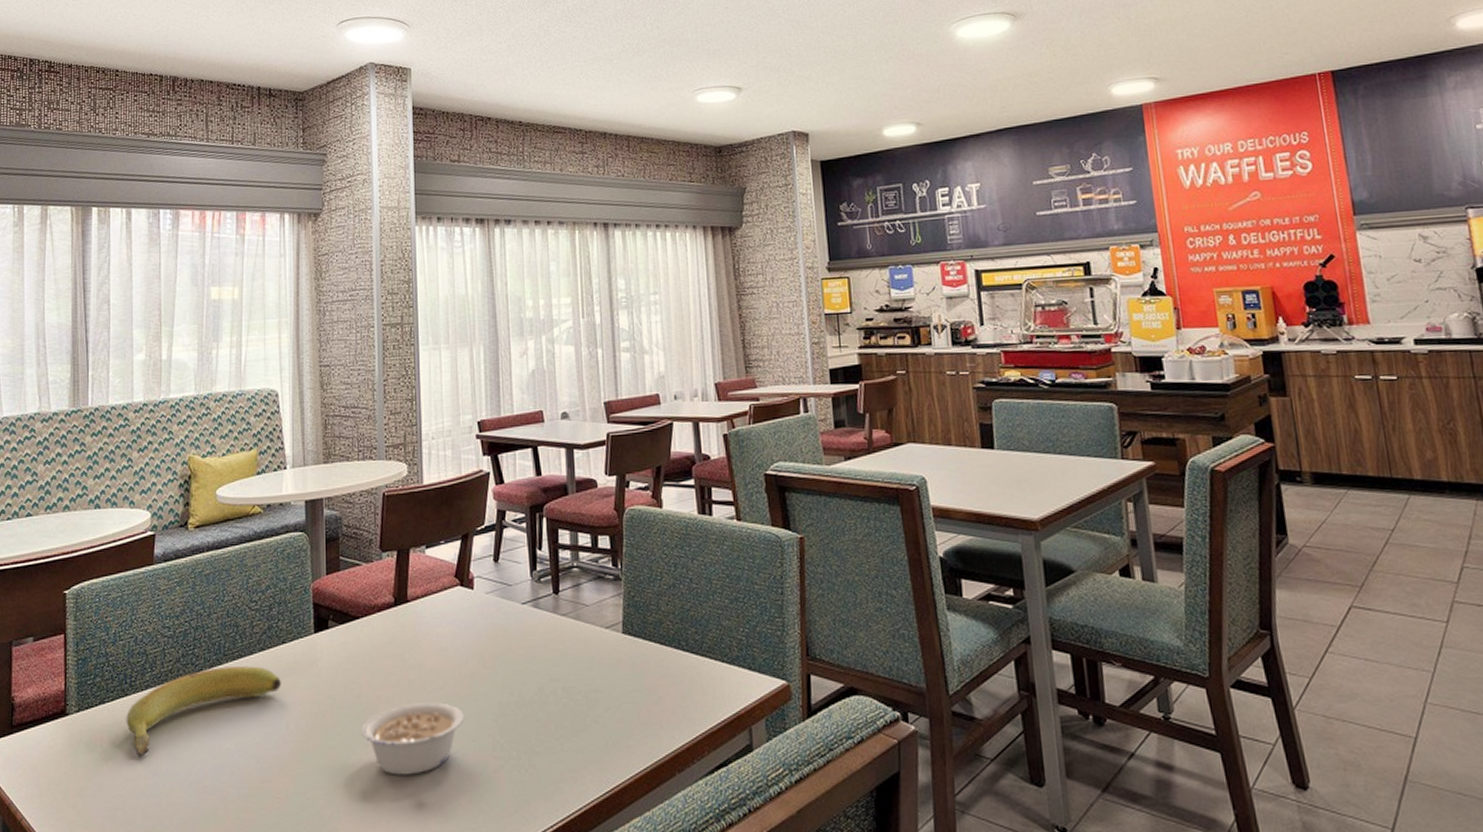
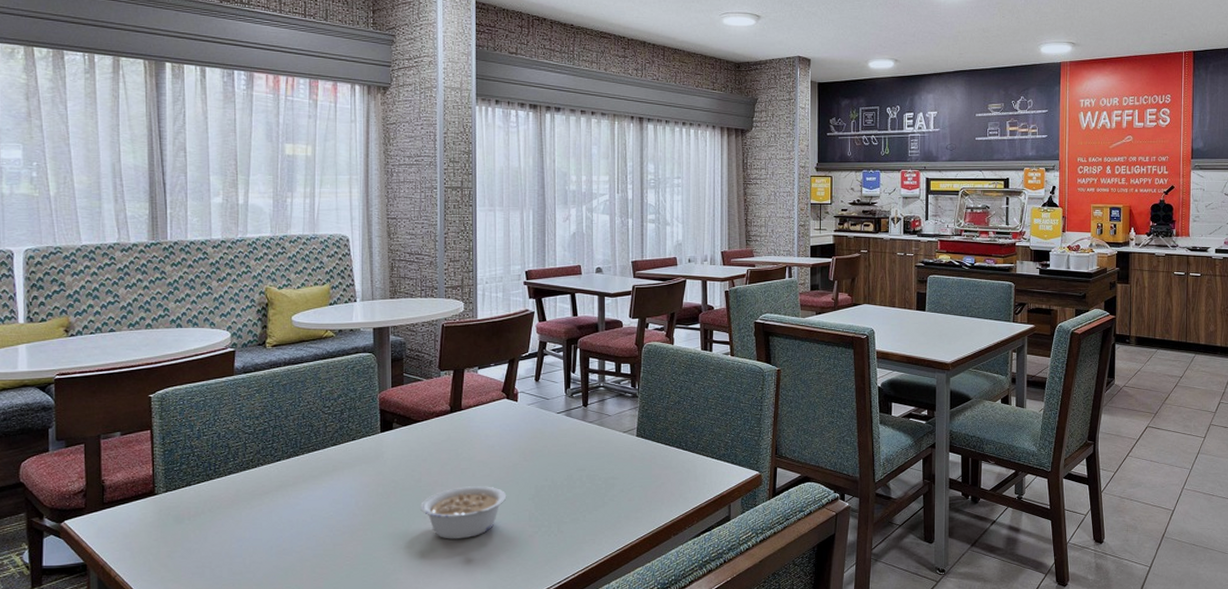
banana: present [126,666,282,756] -> none [211,457,352,526]

